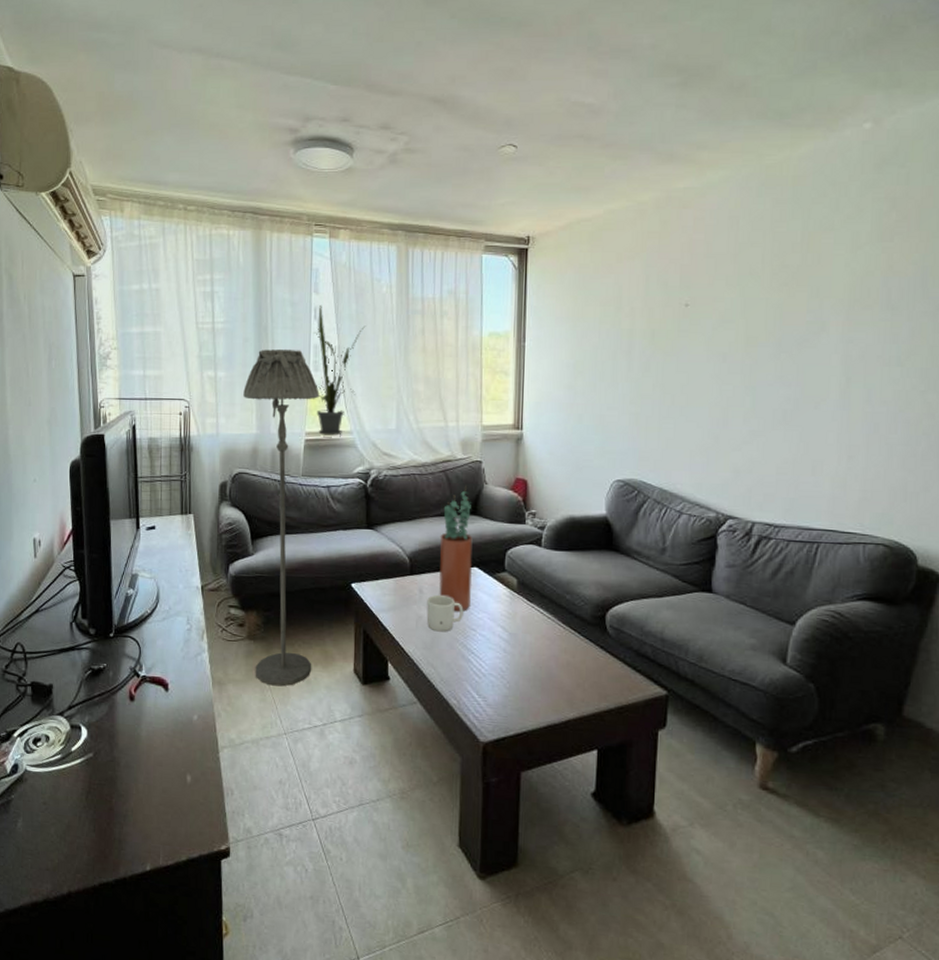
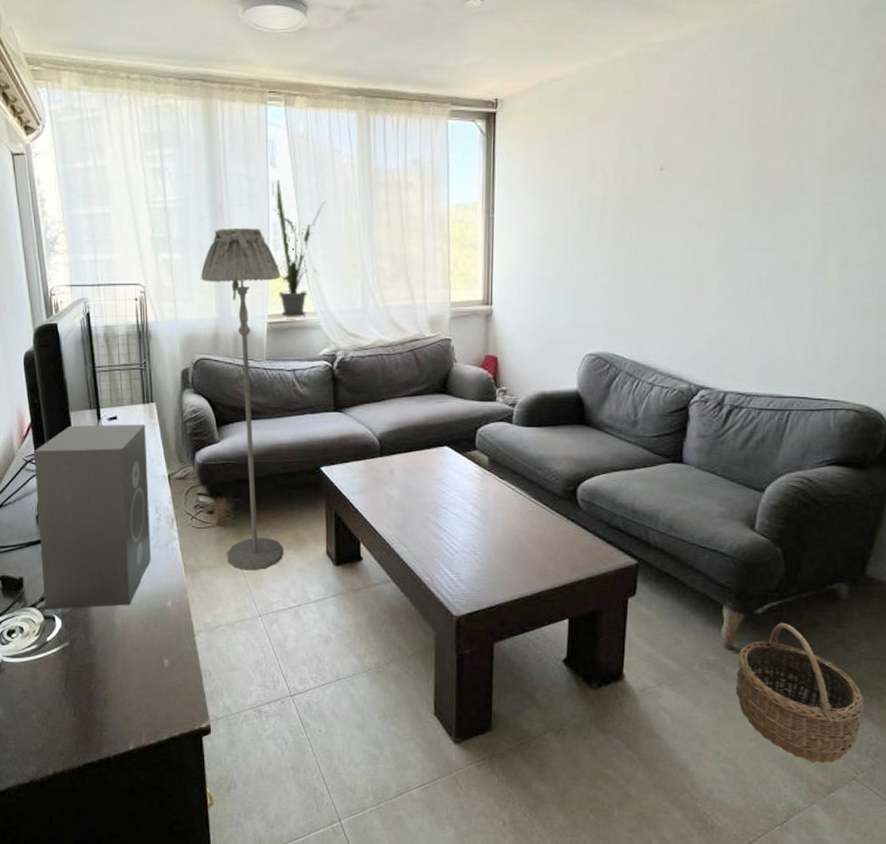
speaker: none [72,533,182,719] -> present [34,424,151,610]
mug: present [426,594,464,632] -> none [398,475,435,512]
vase: present [438,485,473,612] -> none [409,364,443,492]
wicker basket: none [771,762,907,919] -> present [735,622,864,763]

